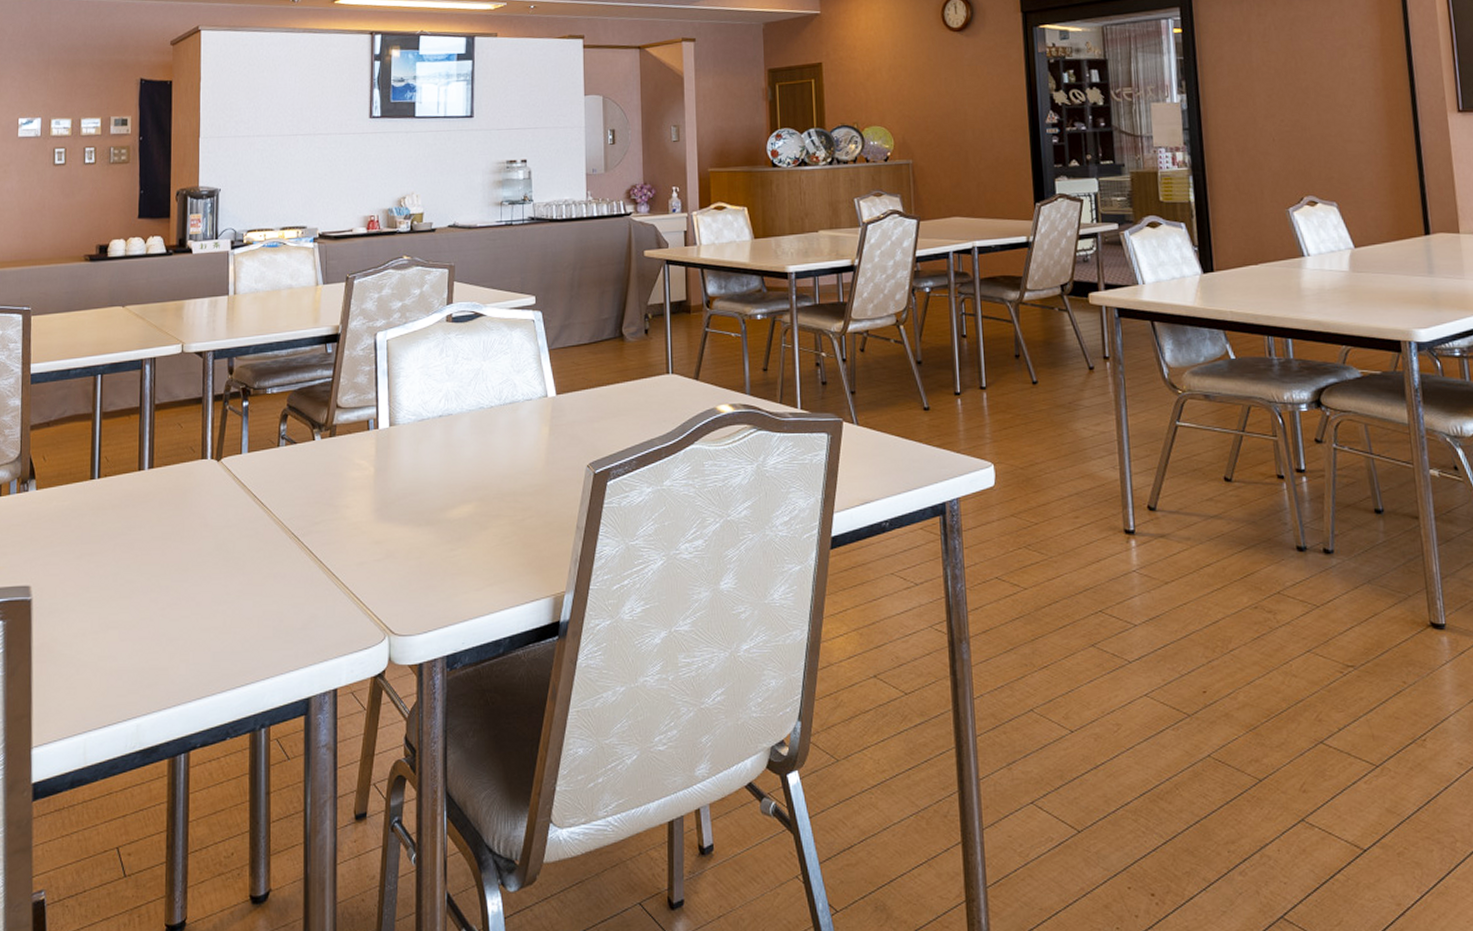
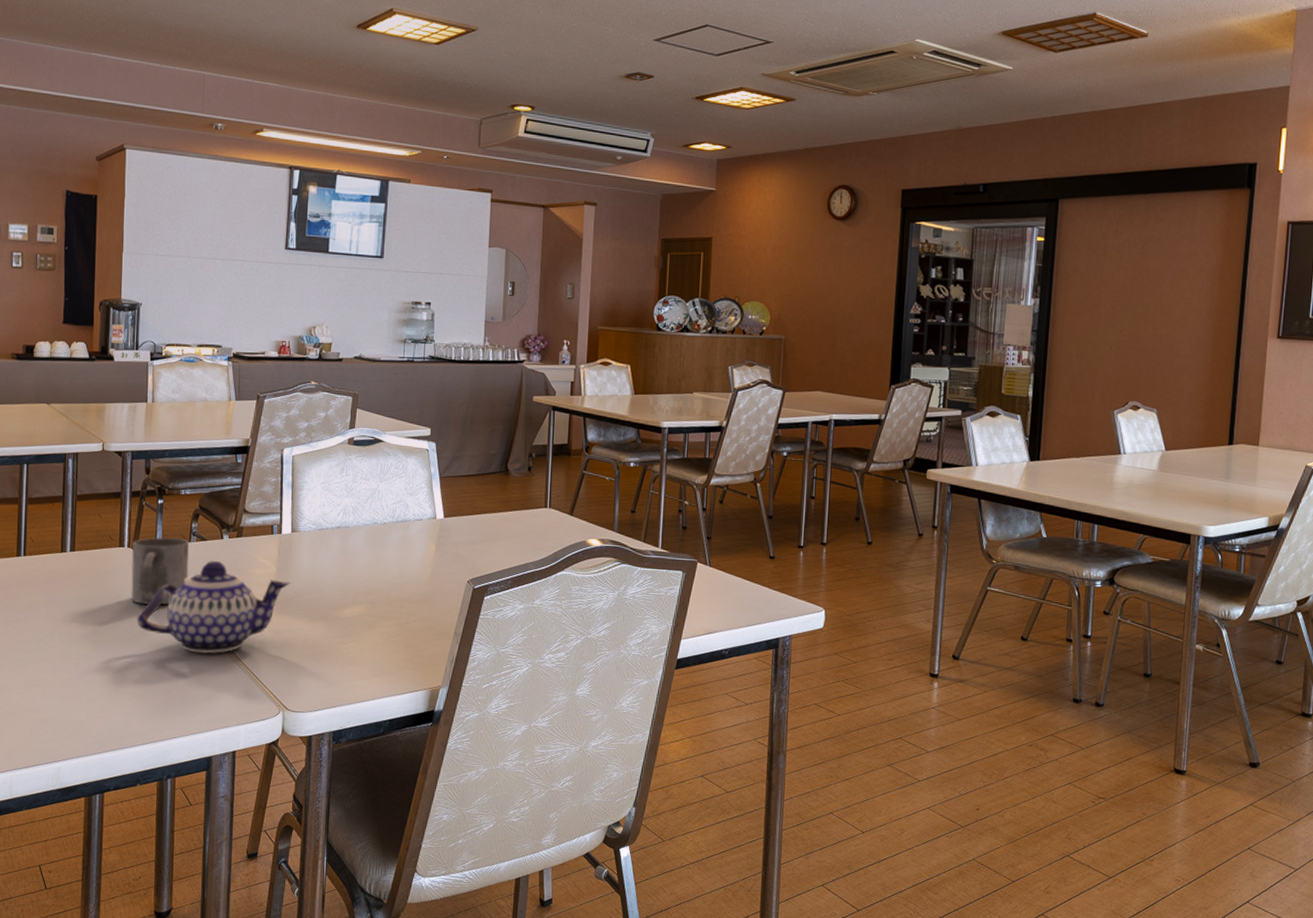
mug: none [215,444,278,523] -> present [131,537,189,604]
teapot: none [222,466,390,575] -> present [137,561,290,654]

